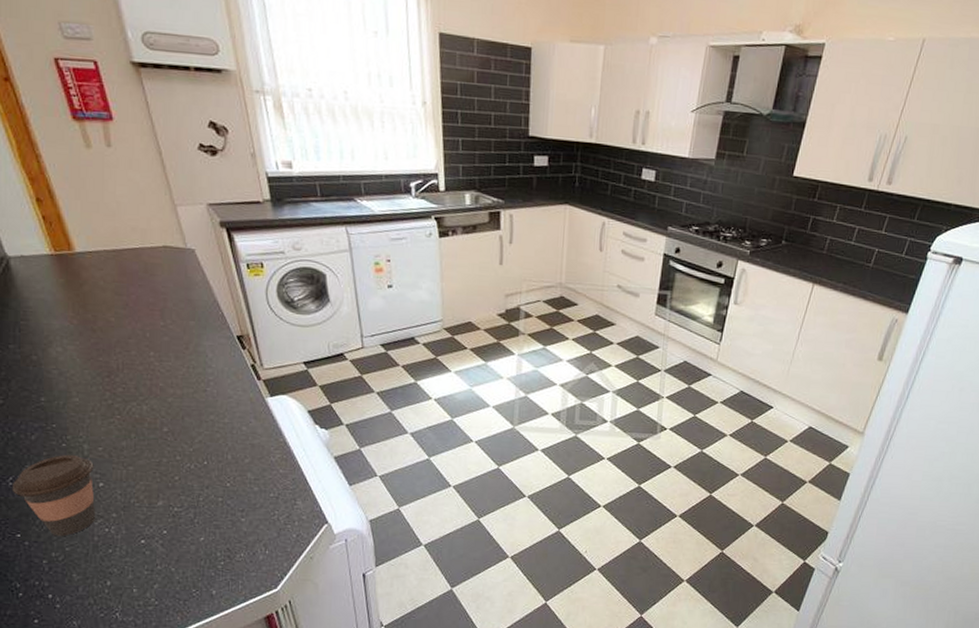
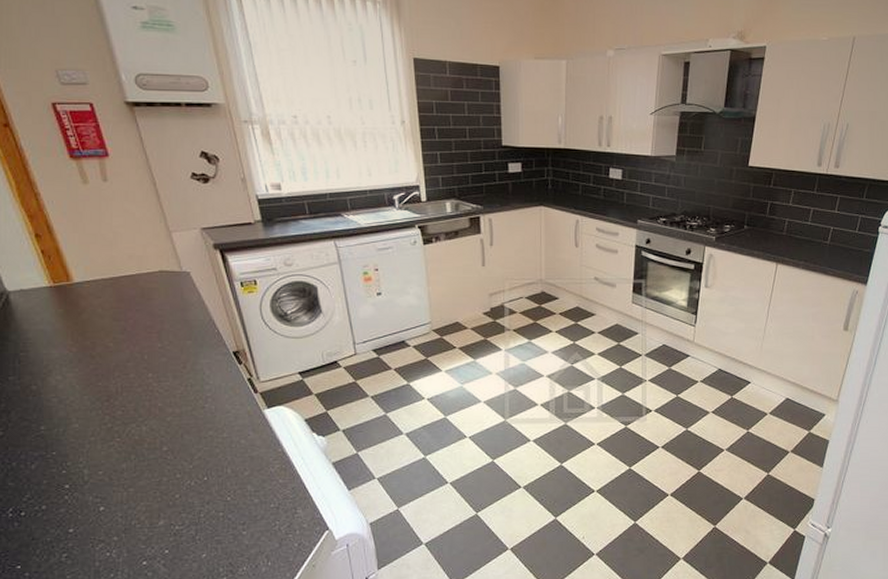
coffee cup: present [11,454,95,537] -> none [11,480,96,565]

